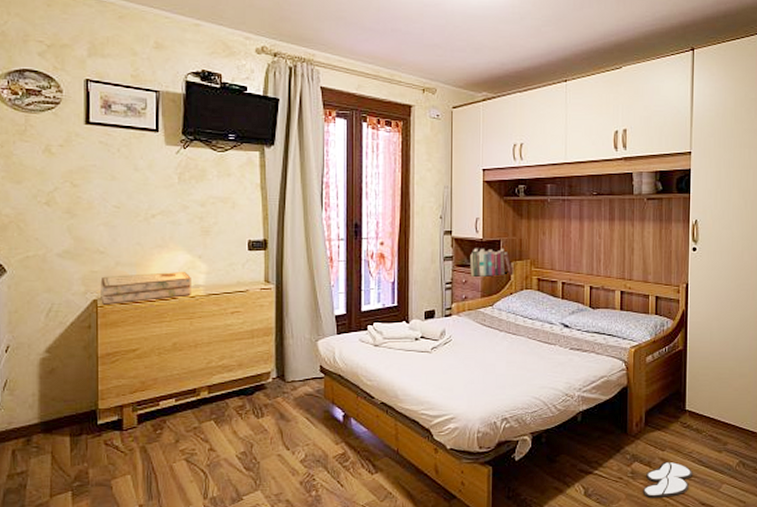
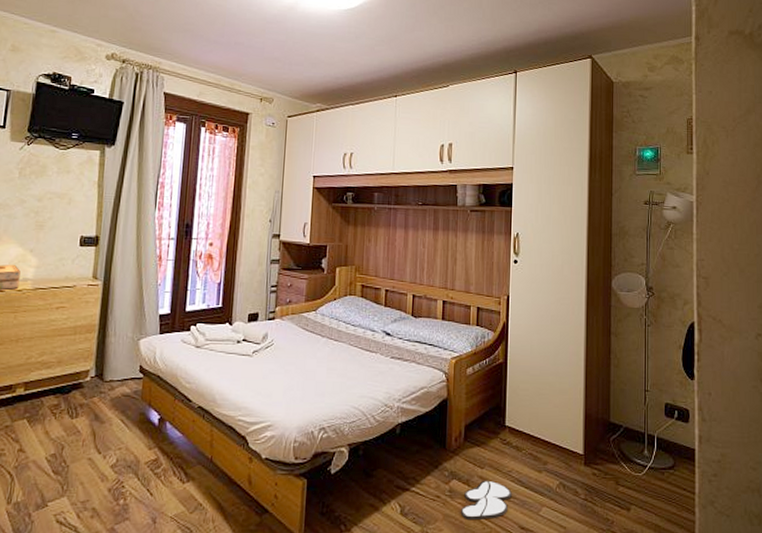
books: present [470,248,512,277] -> none [295,252,337,281]

